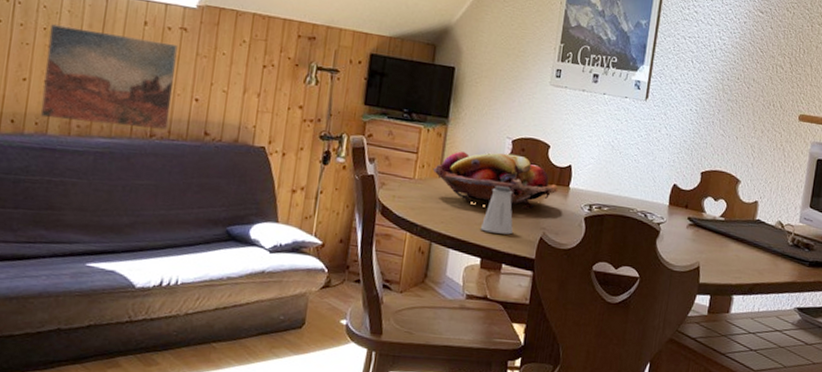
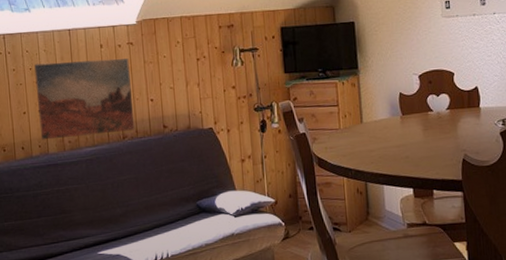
fruit basket: present [432,151,558,209] -> none [354,88,470,139]
saltshaker: present [481,185,513,235] -> none [407,119,436,164]

